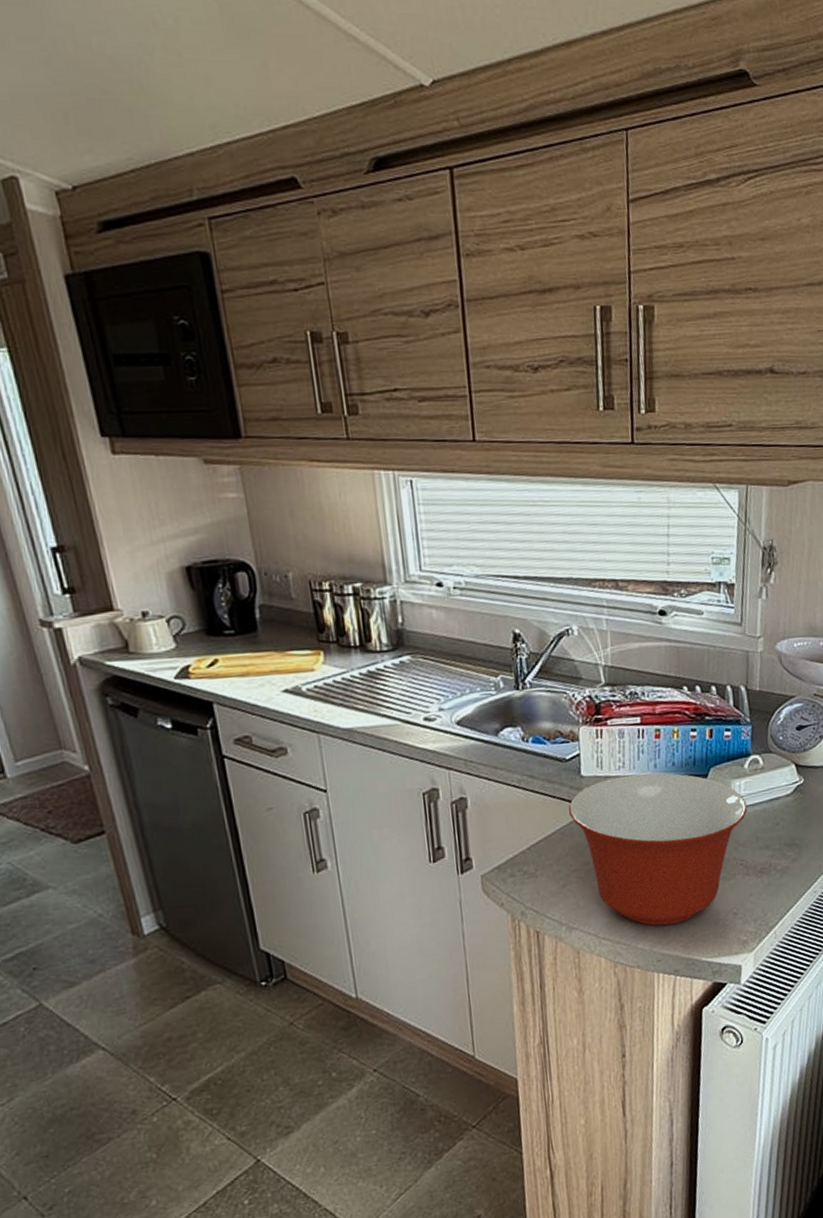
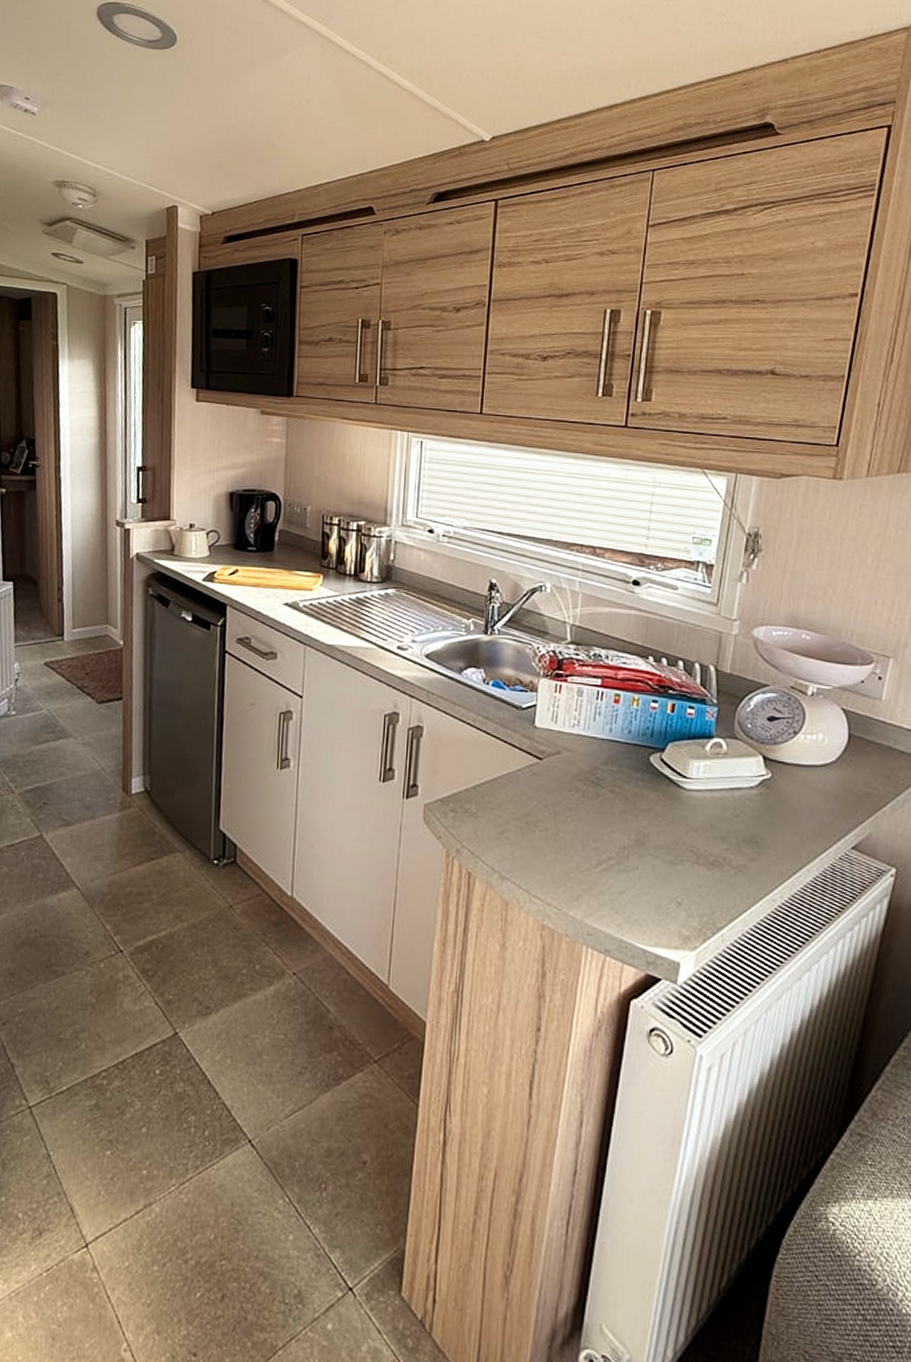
mixing bowl: present [568,772,748,926] -> none [517,733,704,899]

